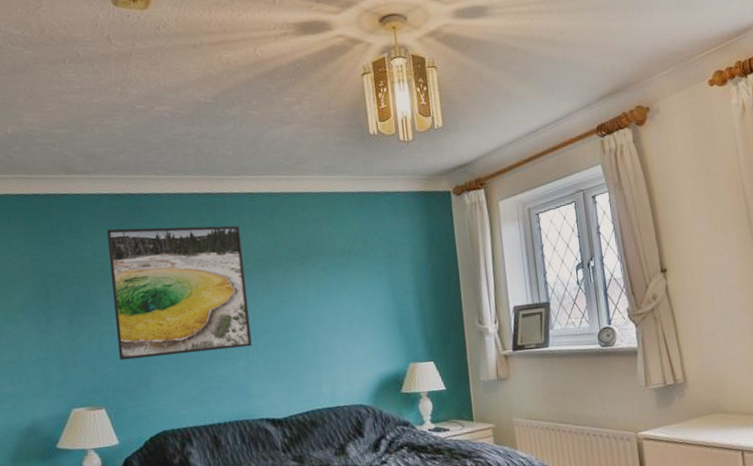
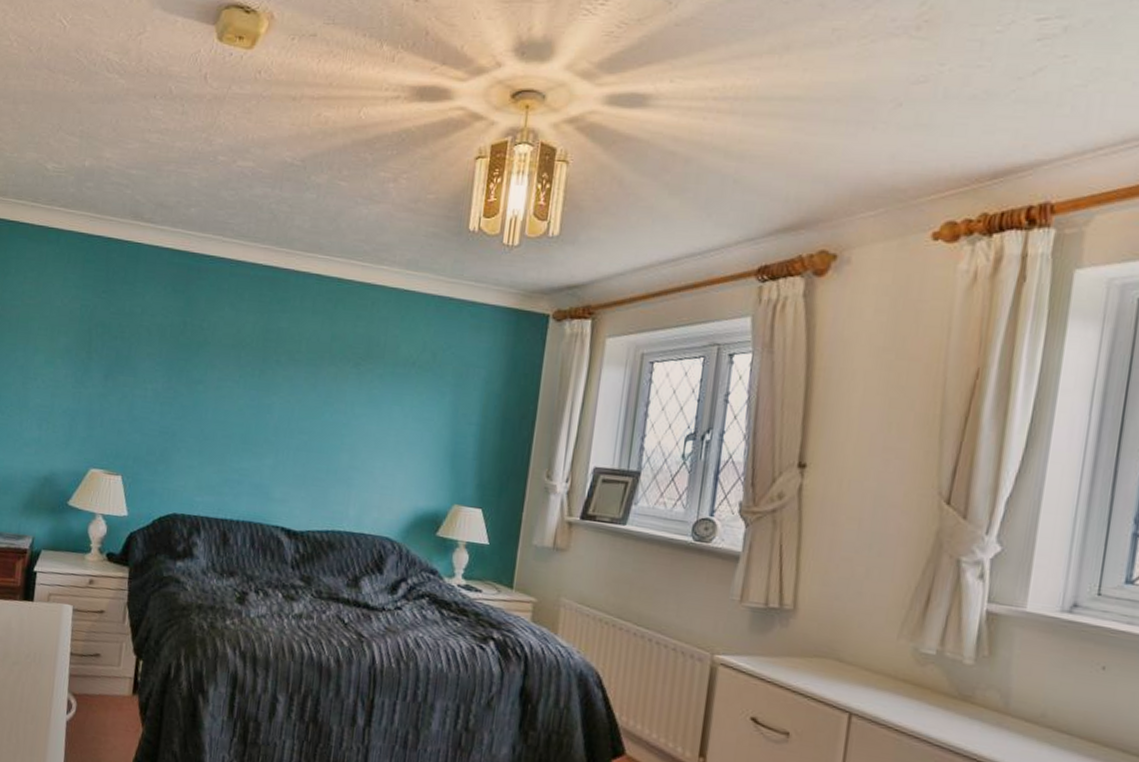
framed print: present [106,225,252,361] -> none [146,287,299,445]

